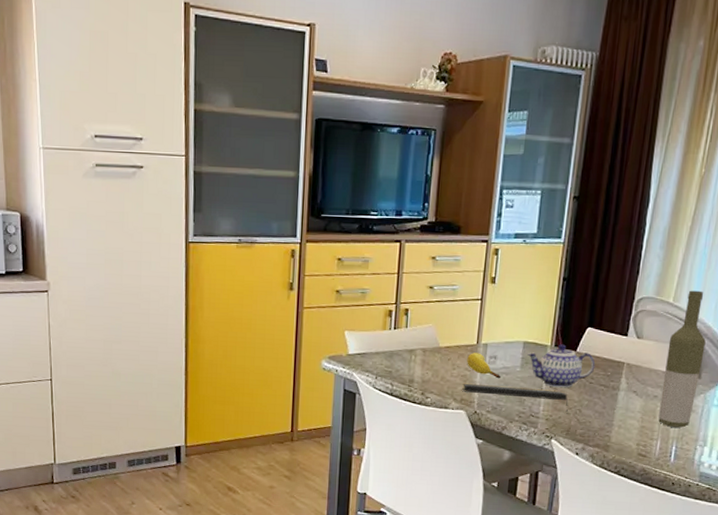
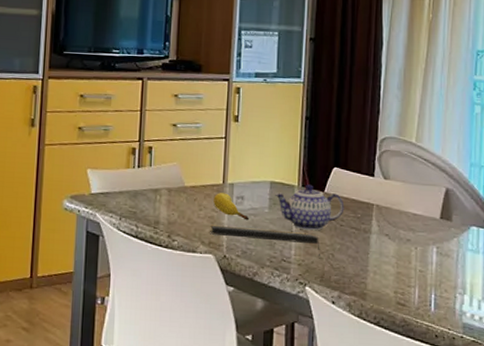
bottle: present [658,290,706,428] -> none [414,130,452,274]

